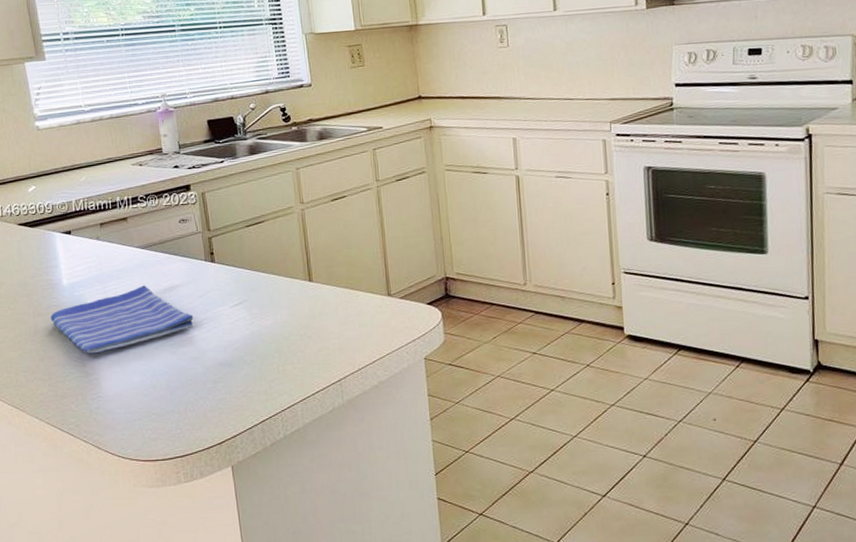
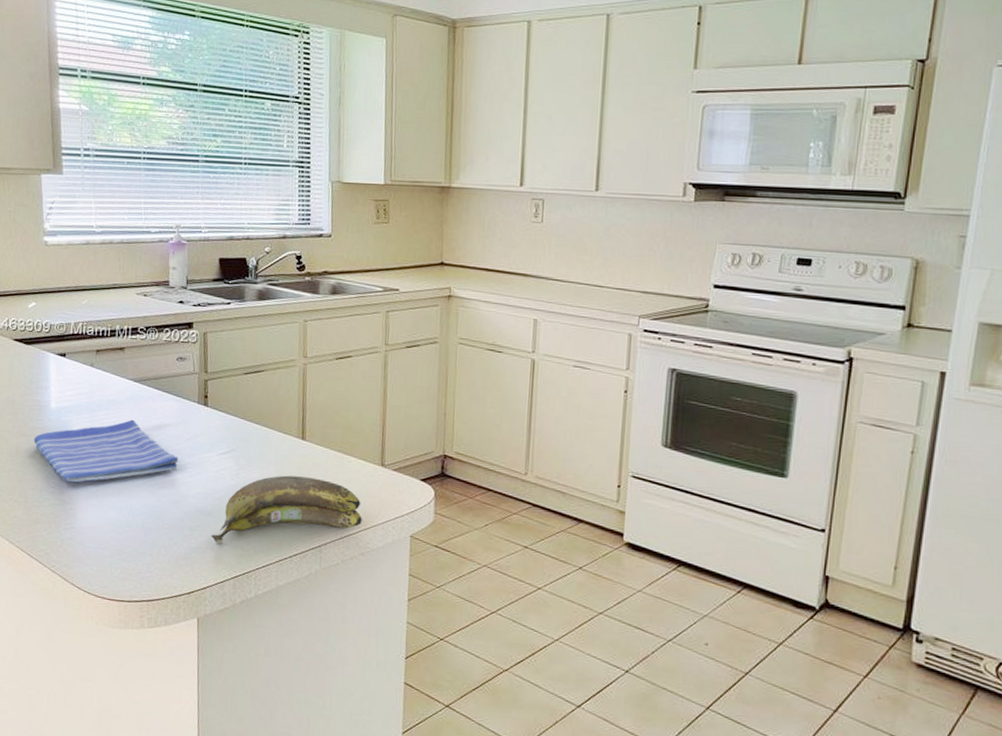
banana: none [234,316,377,393] -> present [211,475,362,545]

